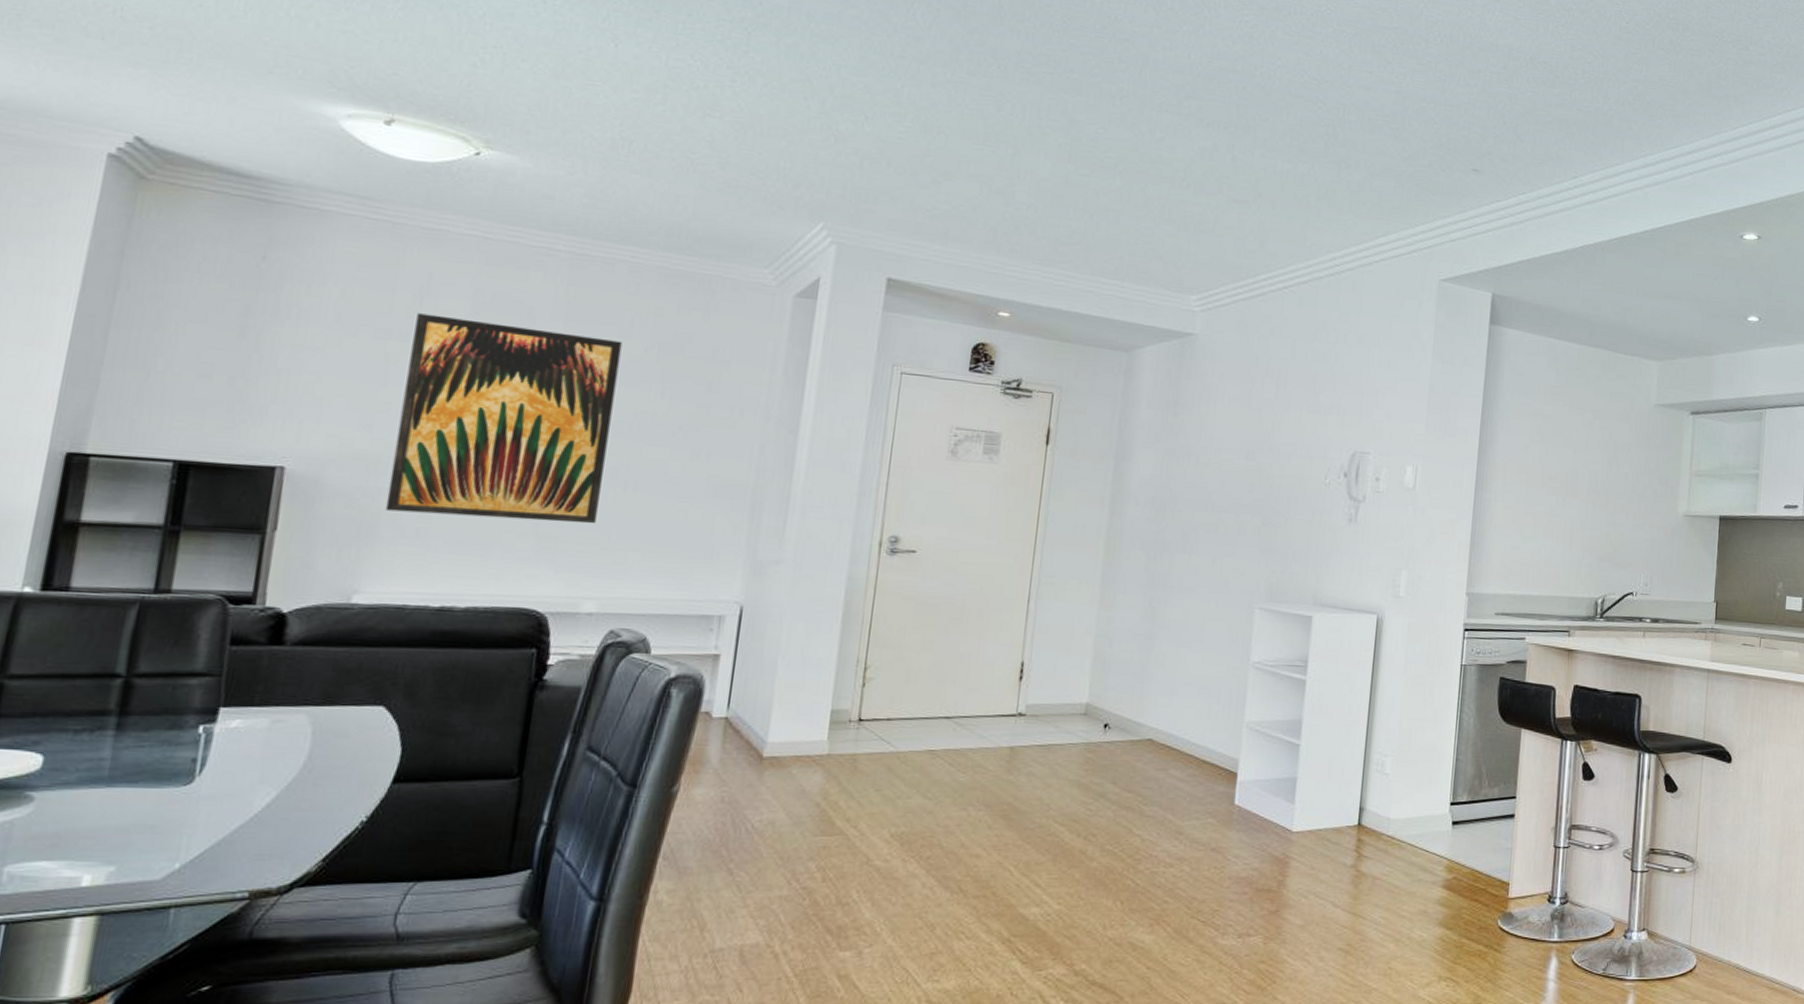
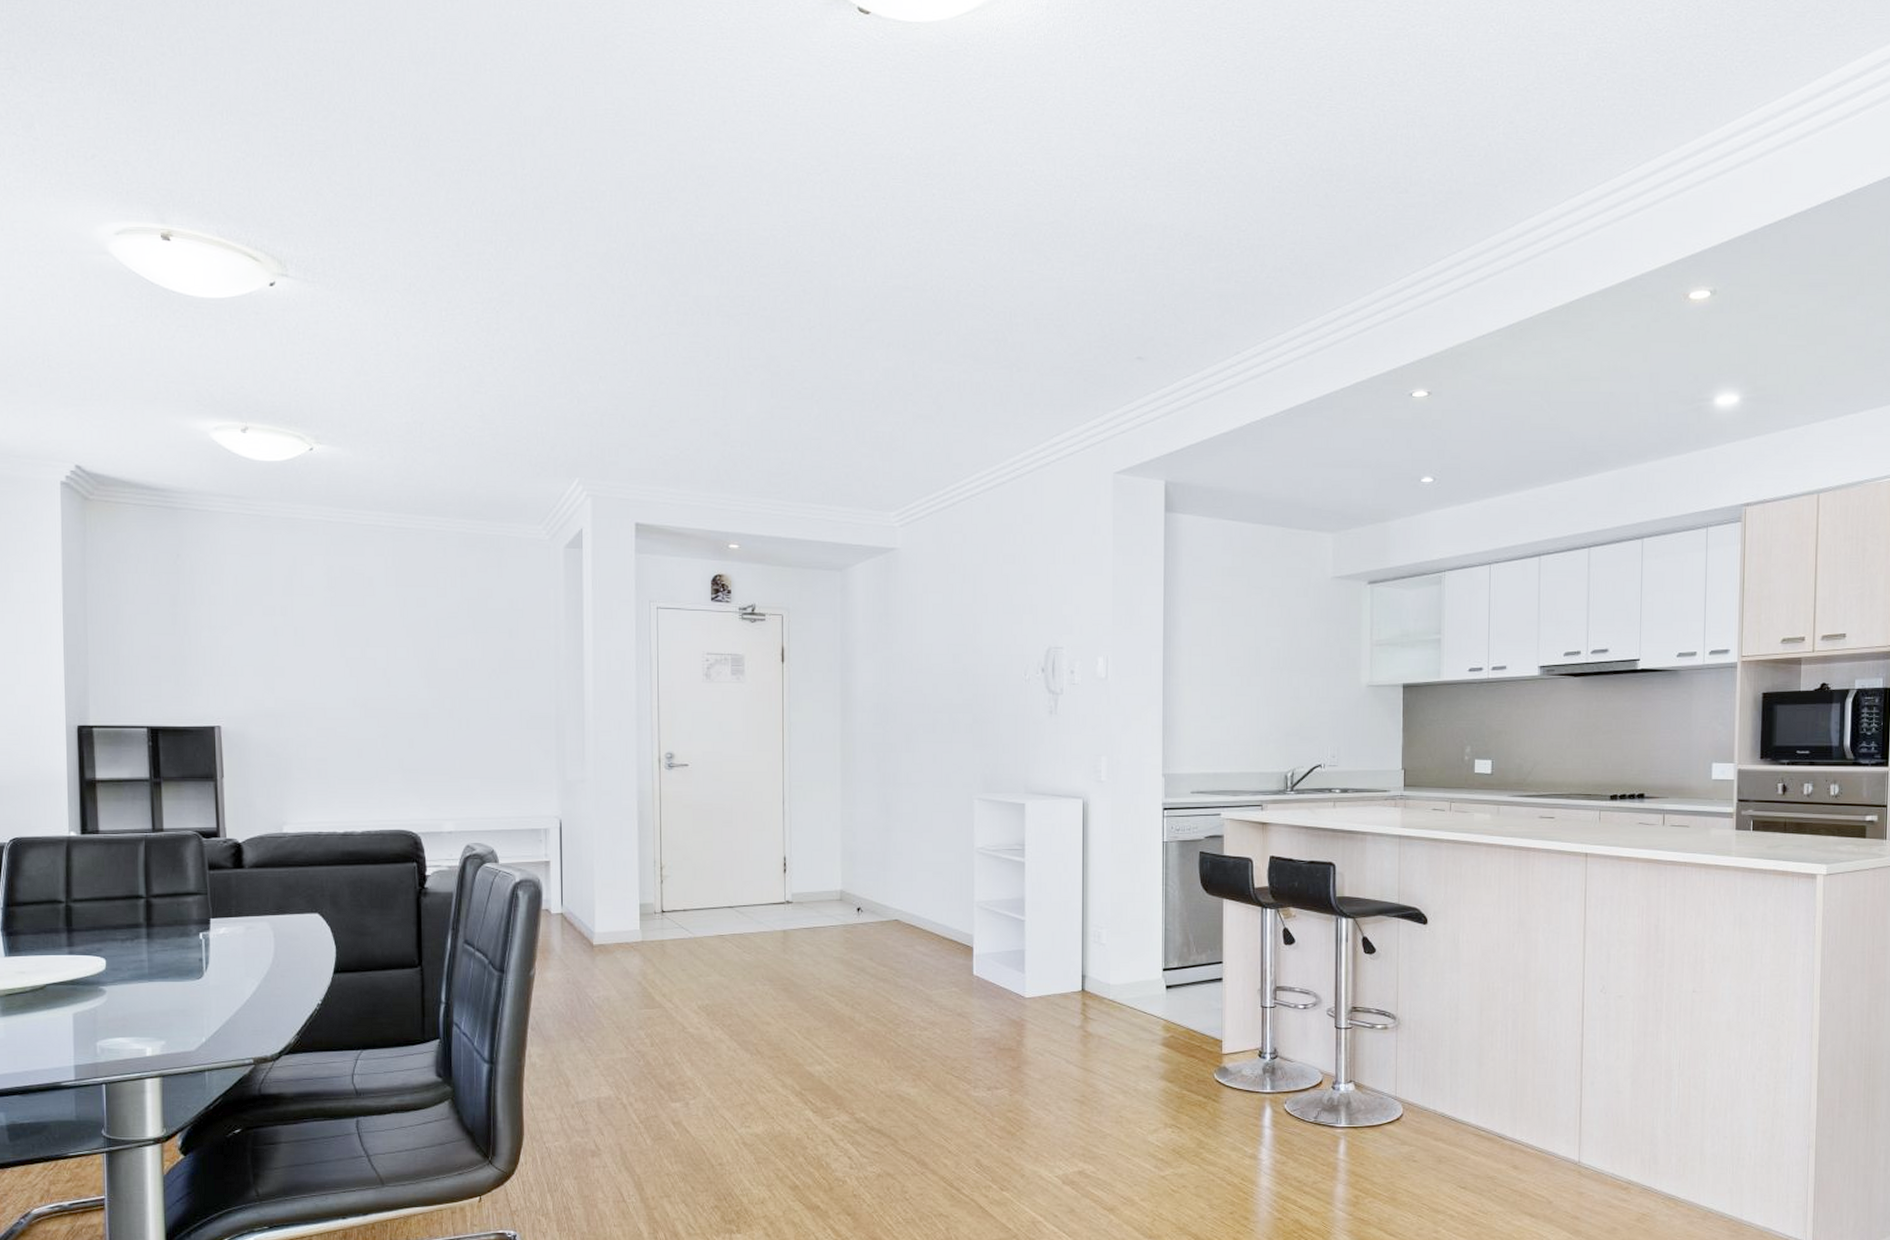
wall art: present [385,313,623,524] -> none [290,591,444,758]

